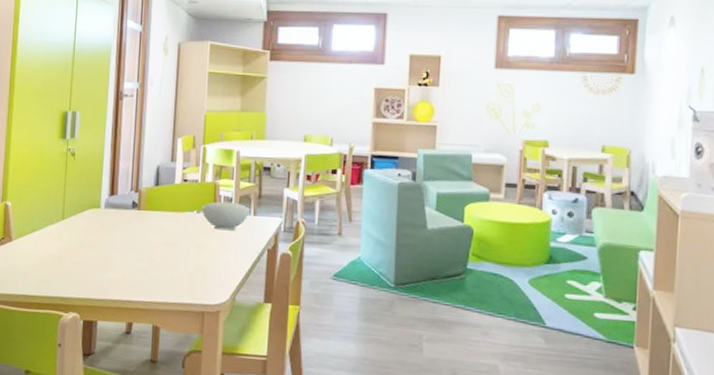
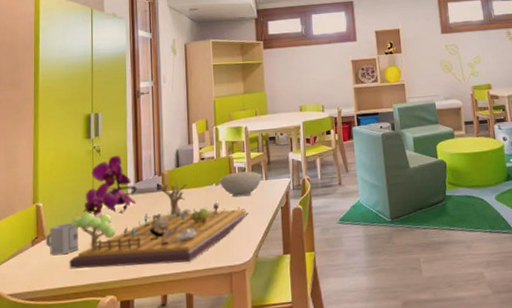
cup: none [11,228,46,261] -> present [45,222,78,255]
gameboard: none [34,201,231,292] -> present [69,181,249,269]
flower: none [52,161,111,227] -> present [83,155,137,217]

